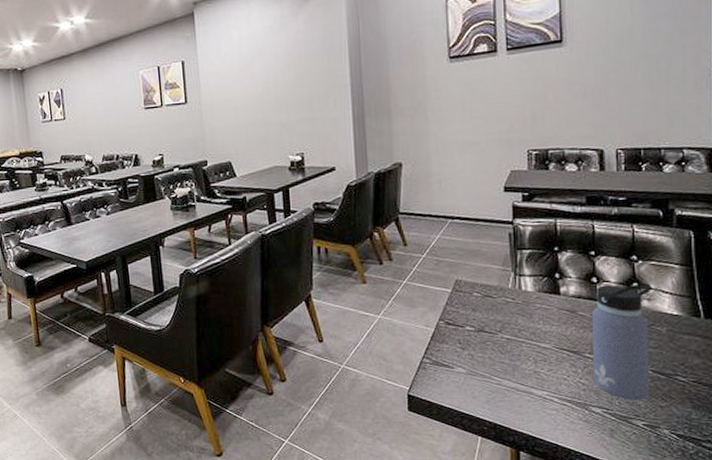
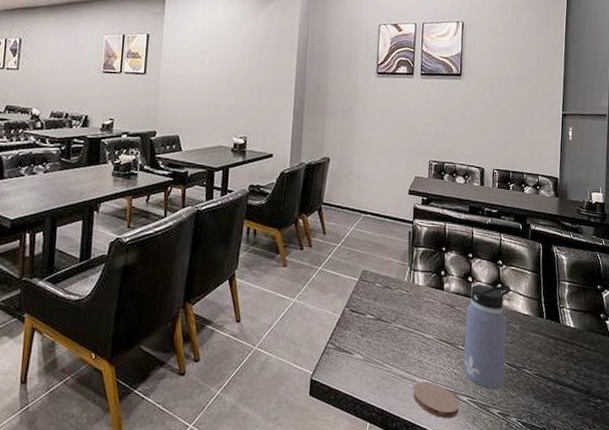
coaster: none [531,393,592,432] -> present [413,382,459,419]

